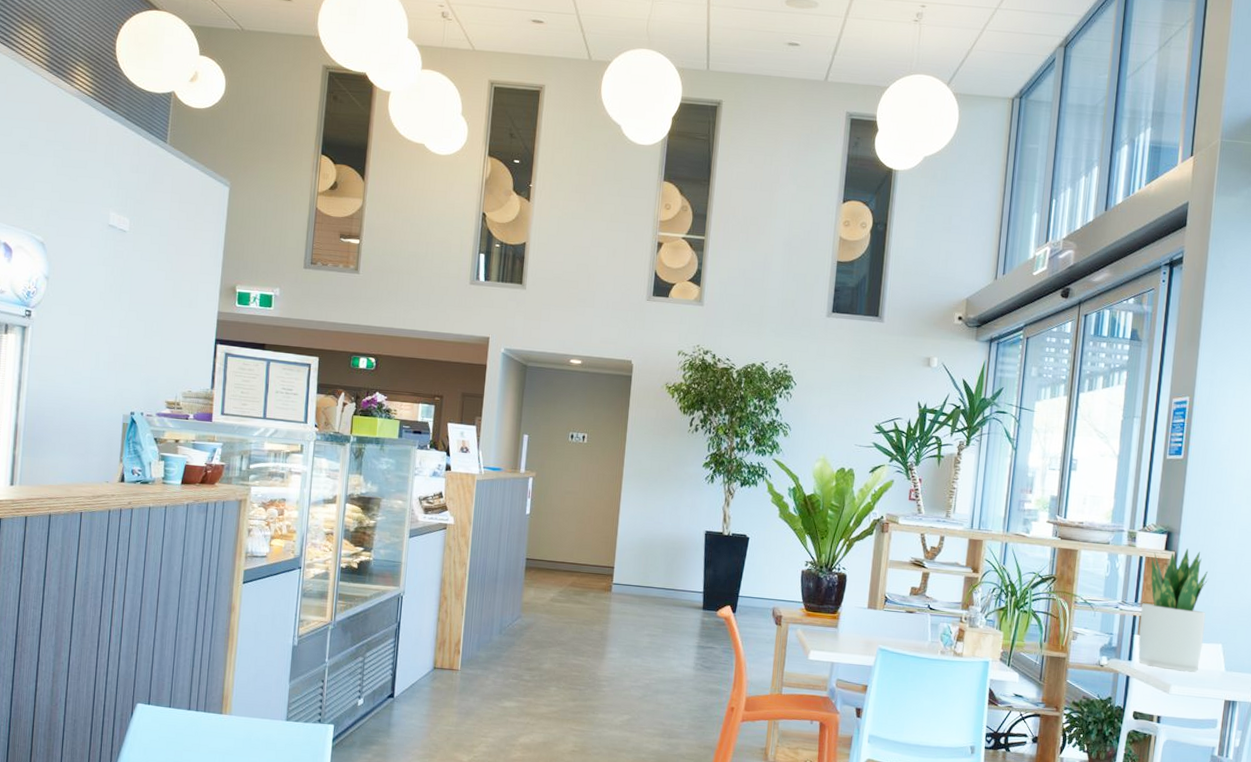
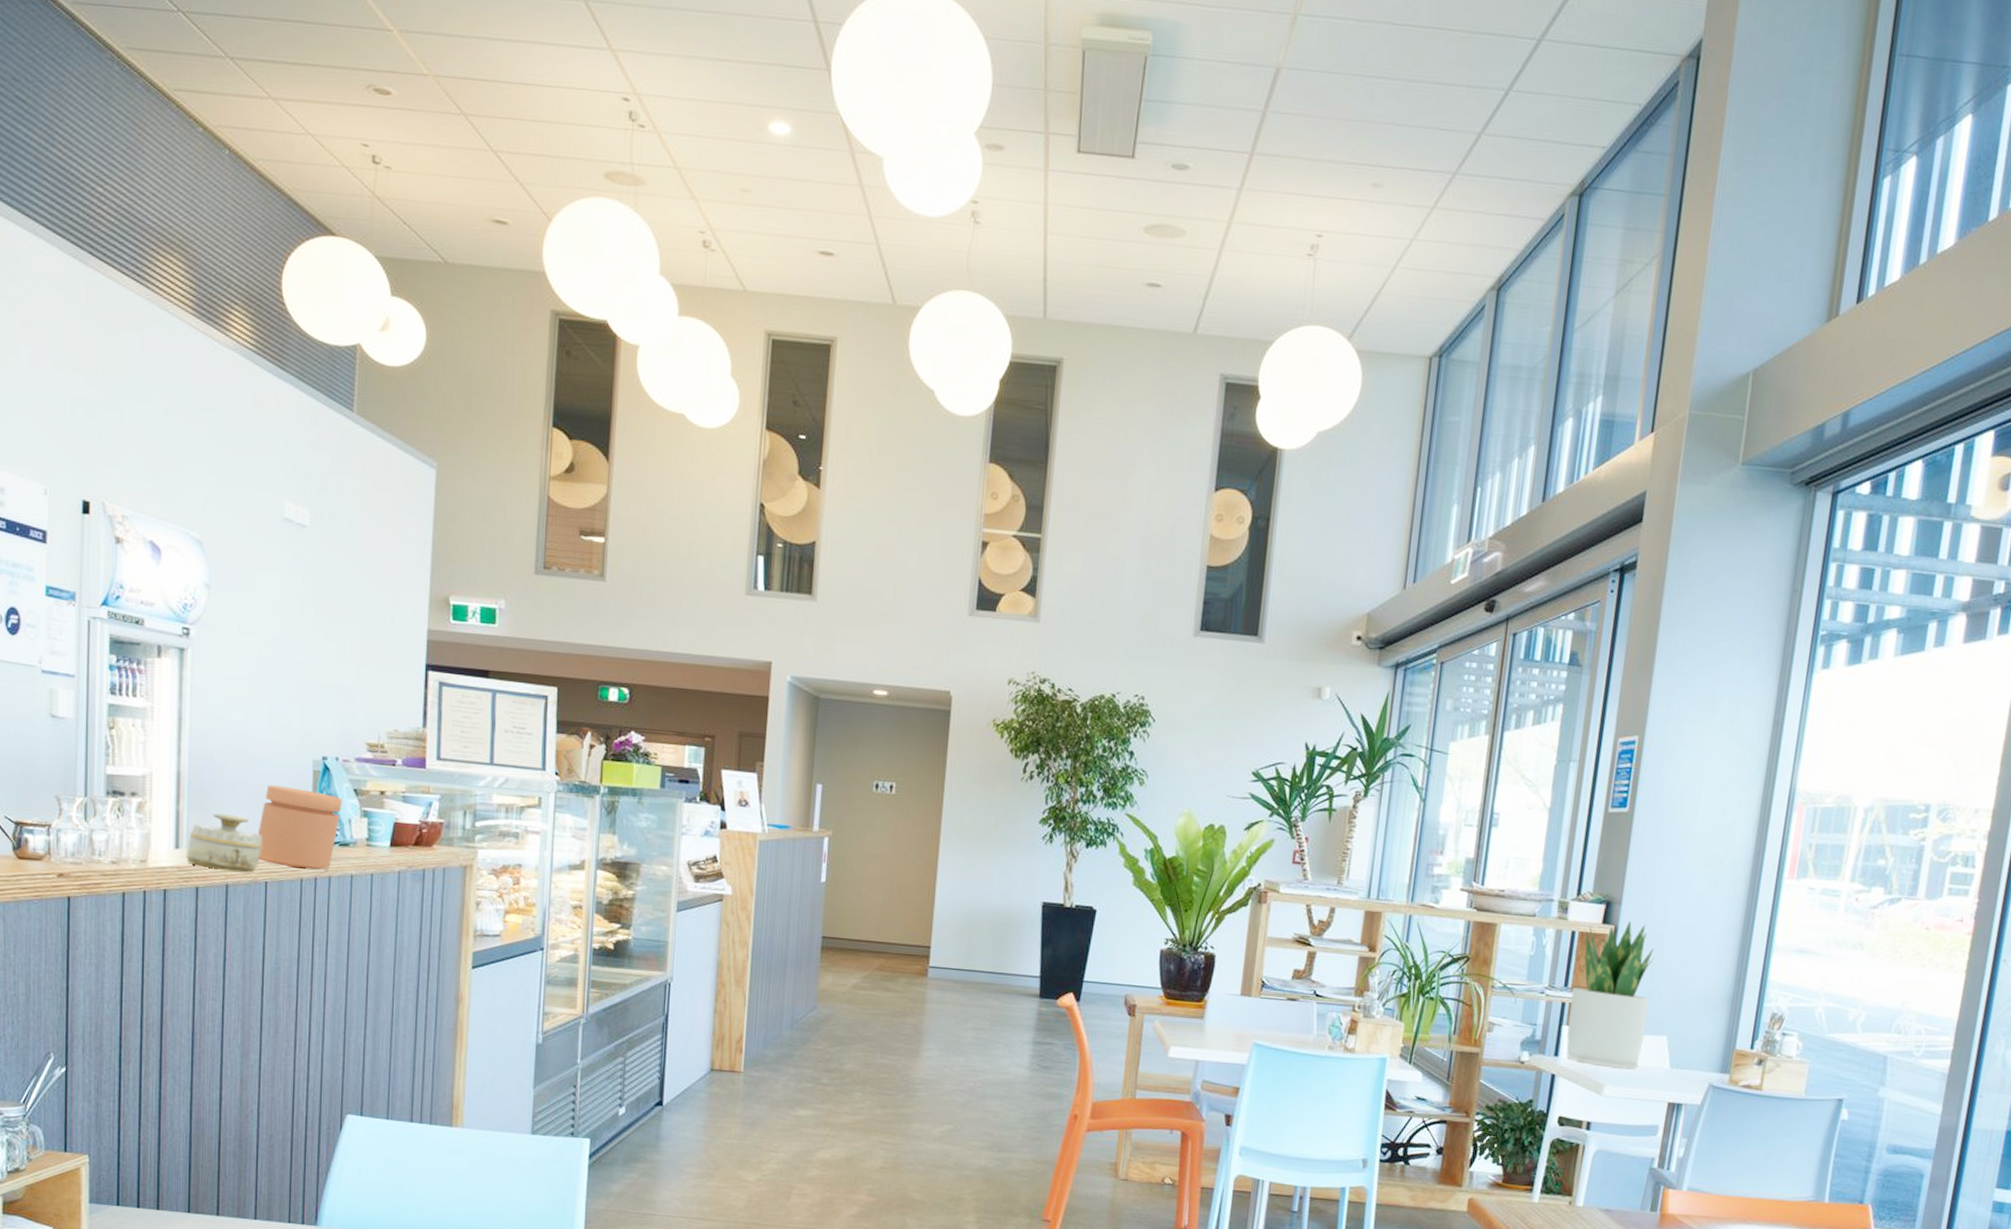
decorative jar: none [18,457,81,506] -> present [186,812,264,874]
jar: none [76,434,145,503] -> present [257,785,342,870]

